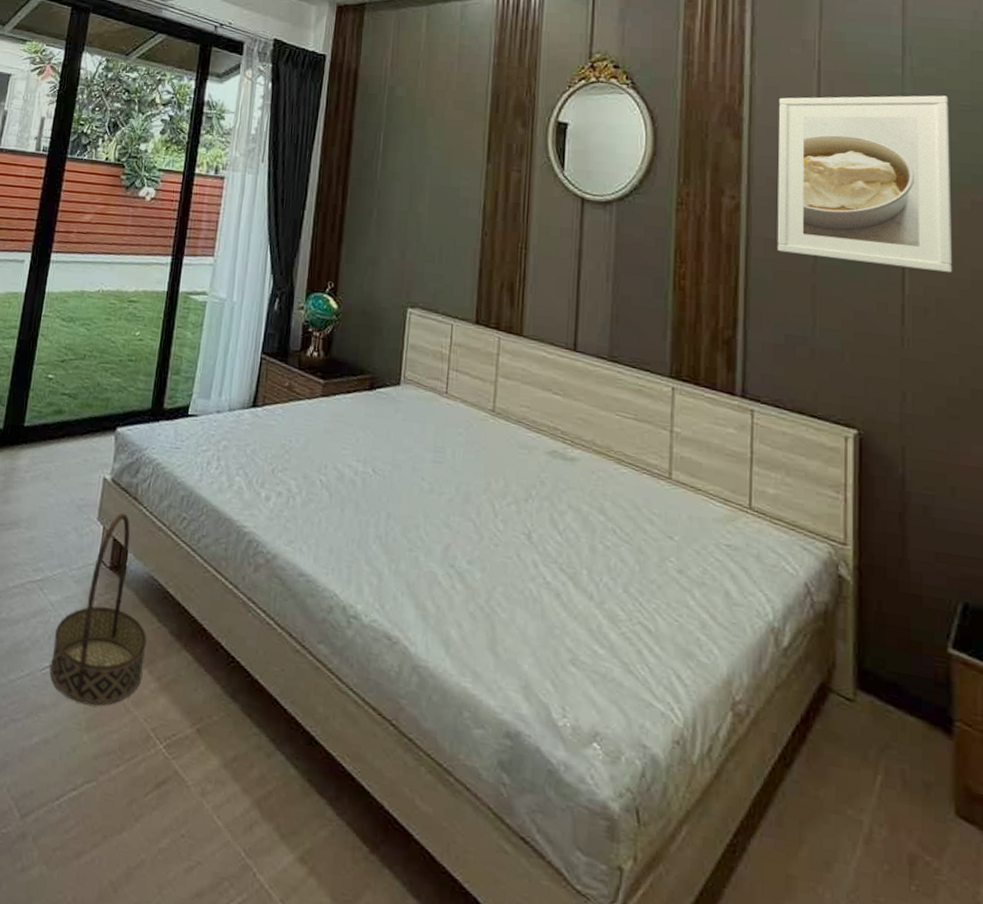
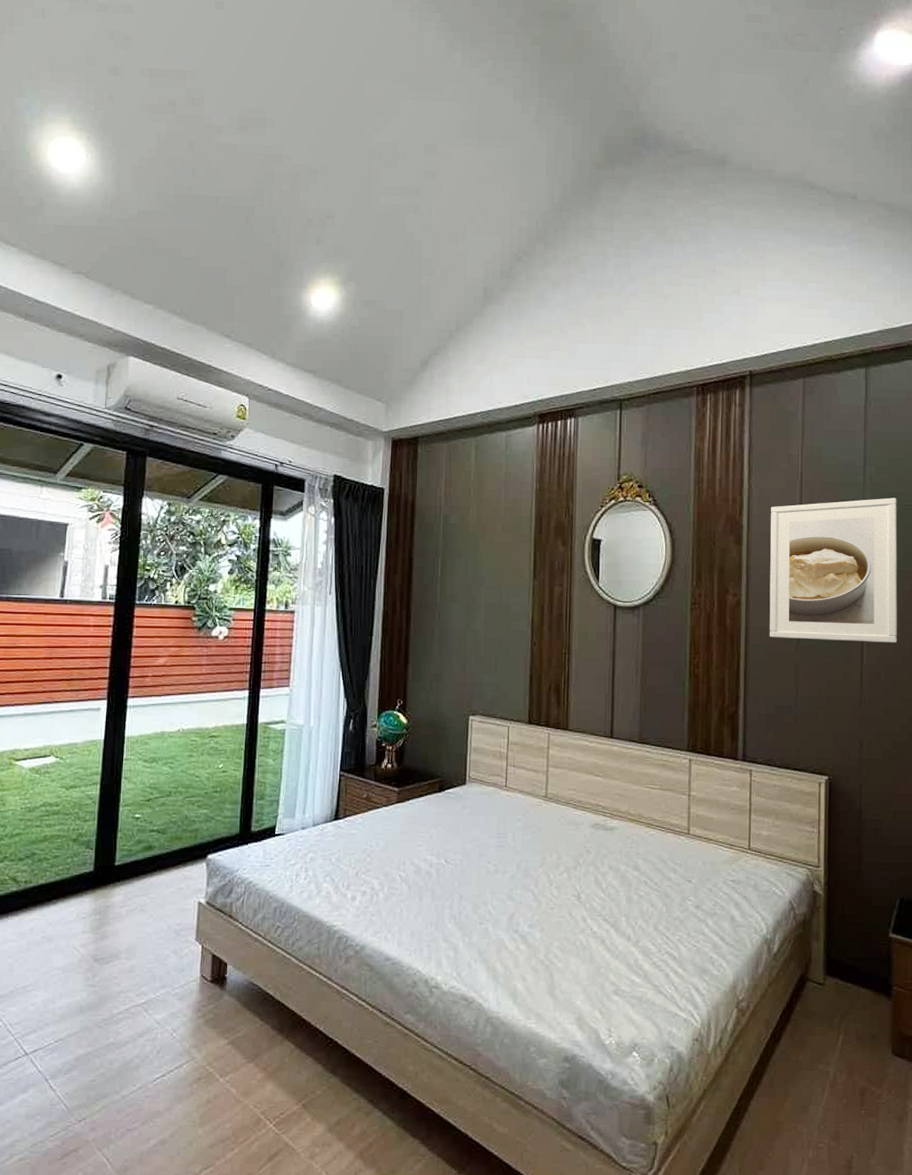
basket: present [49,513,147,706] -> none [161,931,251,1103]

